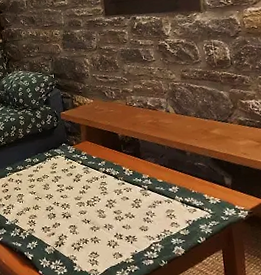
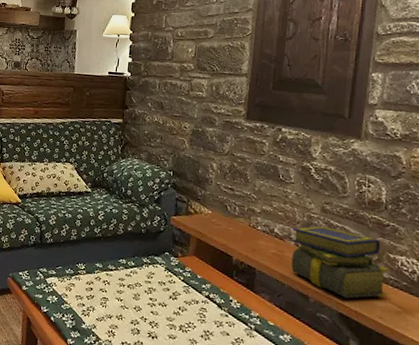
stack of books: none [161,90,246,145] -> present [291,226,388,299]

